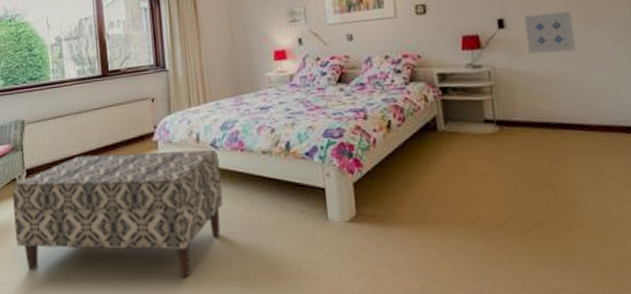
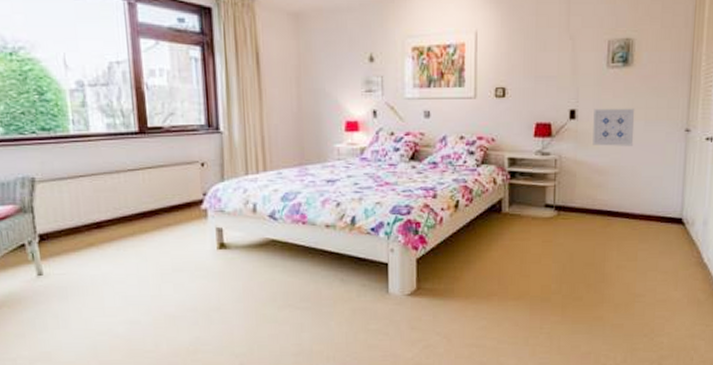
bench: present [12,149,223,277] -> none [20,221,280,348]

